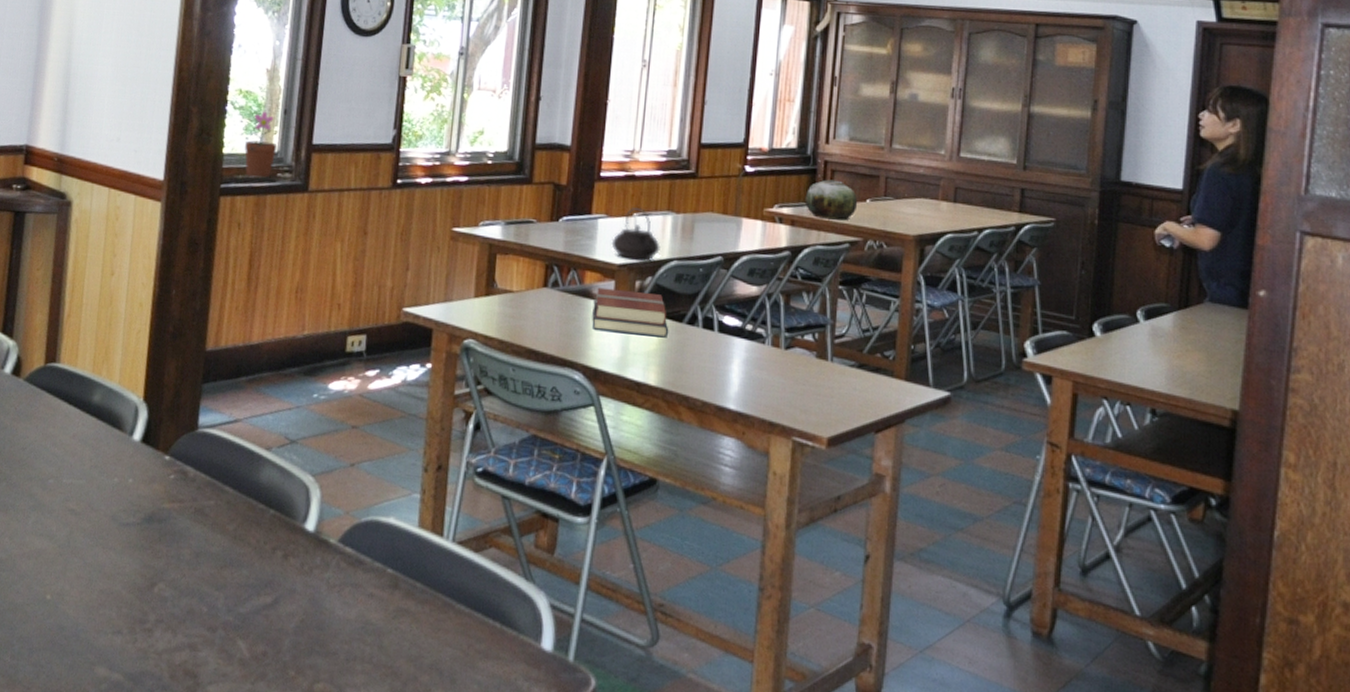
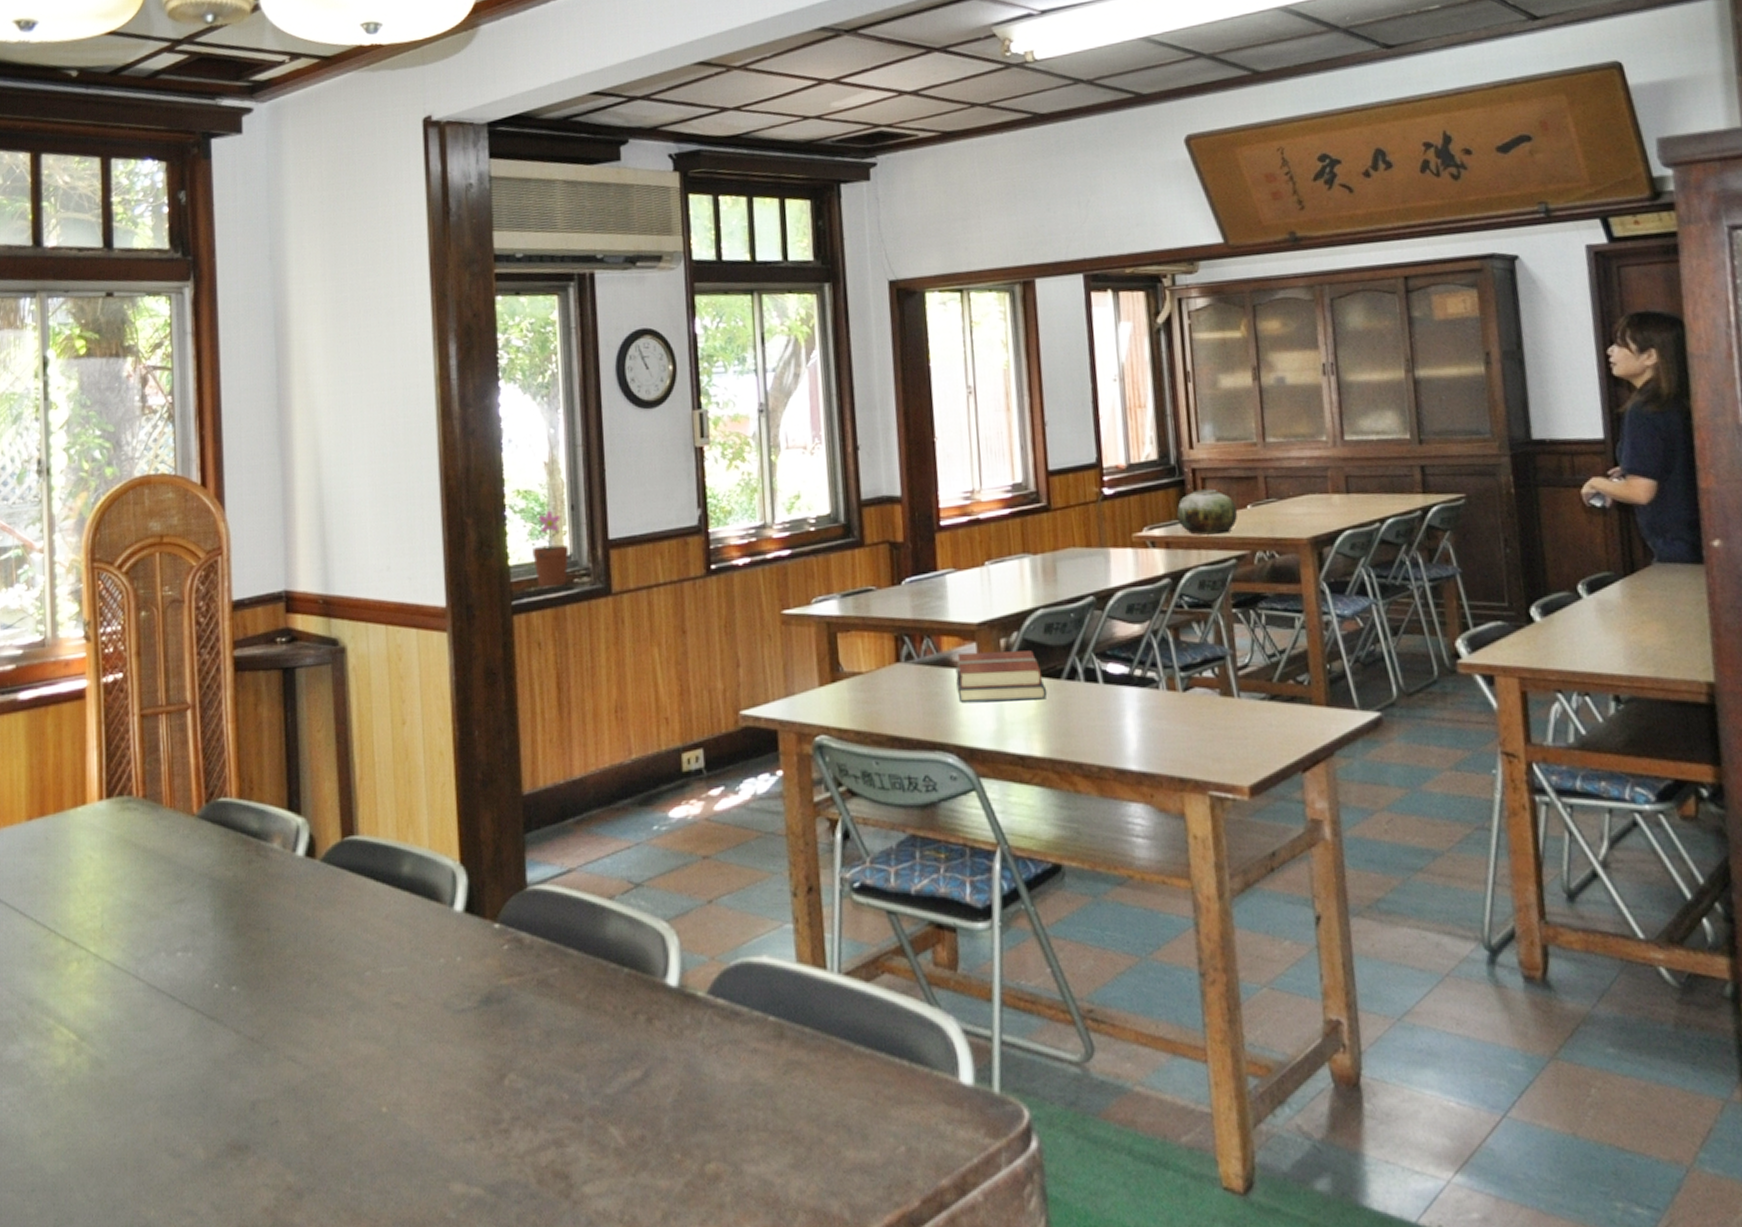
teapot: present [611,207,660,261] -> none [965,555,1022,616]

